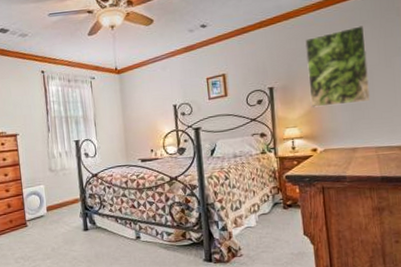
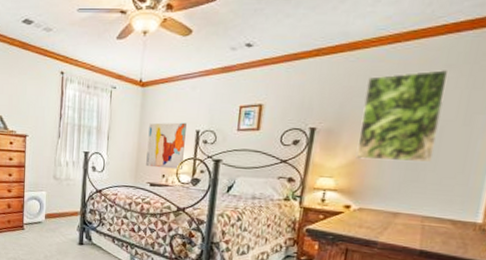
wall art: none [131,99,168,145] -> present [146,122,187,170]

